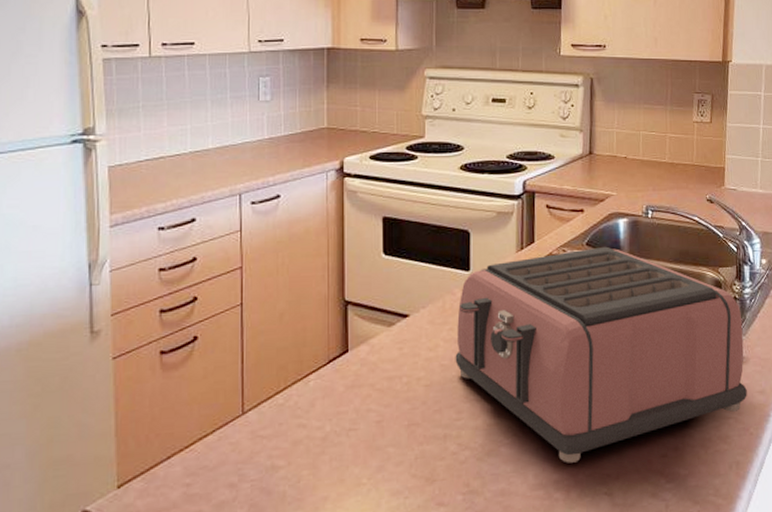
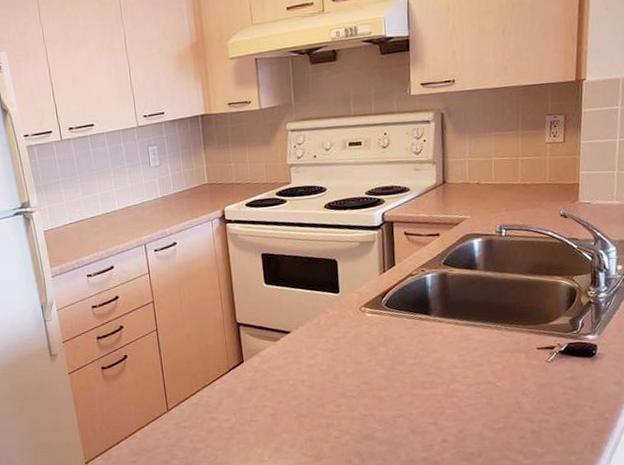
toaster: present [455,246,747,463] -> none [331,264,602,444]

